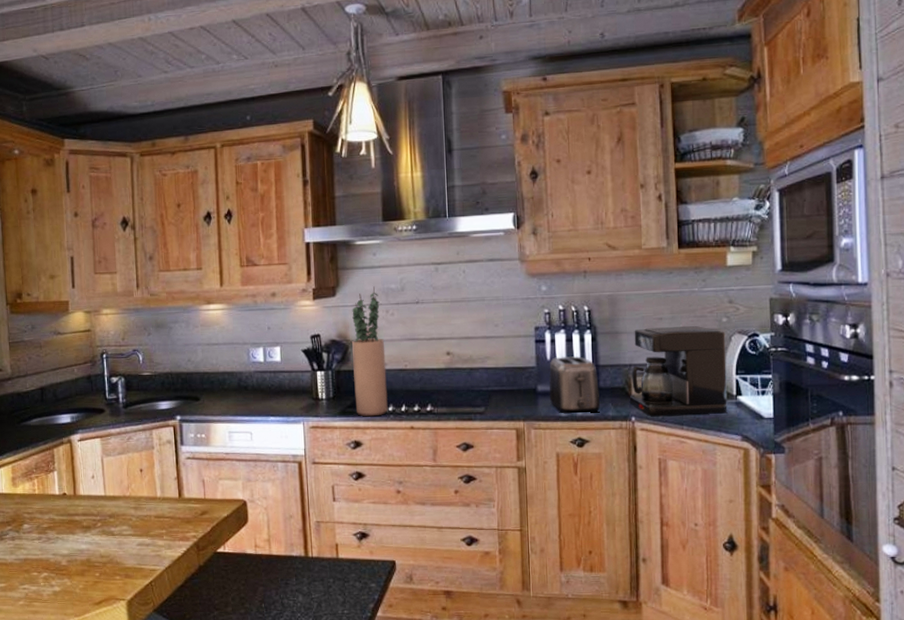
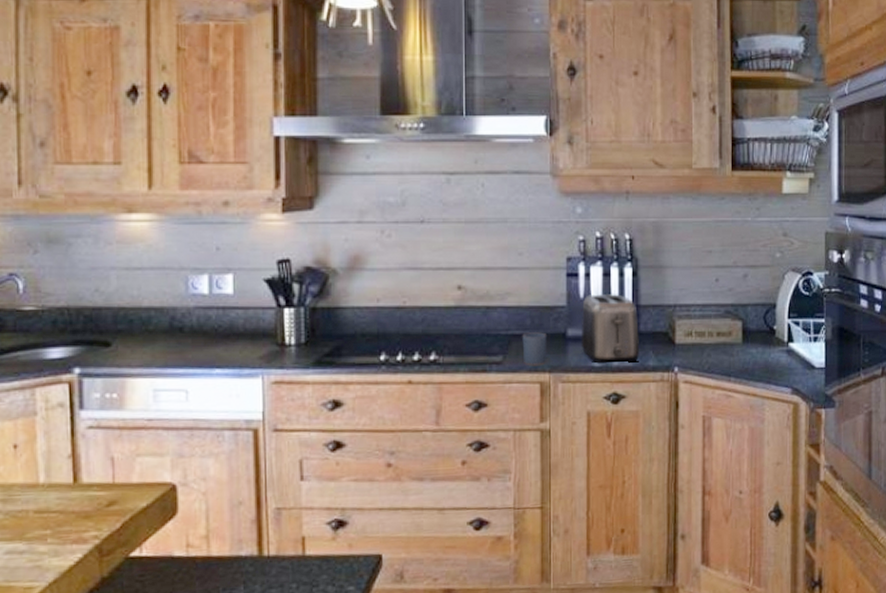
vase: present [351,286,388,417] -> none [333,198,379,368]
mug: none [500,388,521,416] -> present [522,332,547,366]
coffee maker: present [629,326,728,416] -> none [672,261,779,366]

